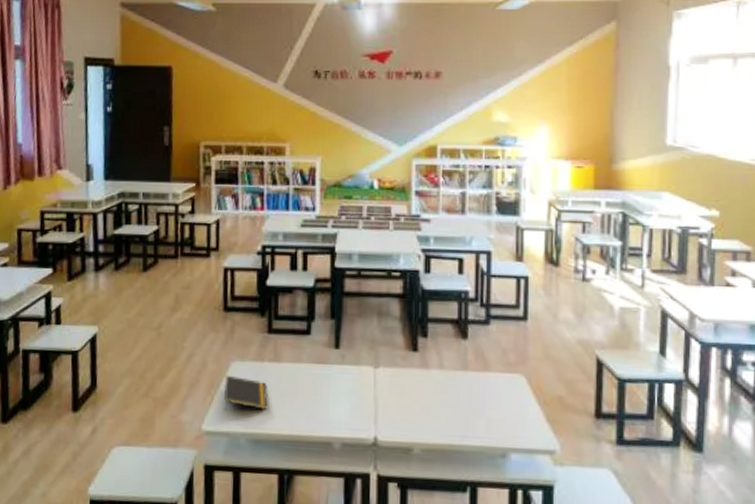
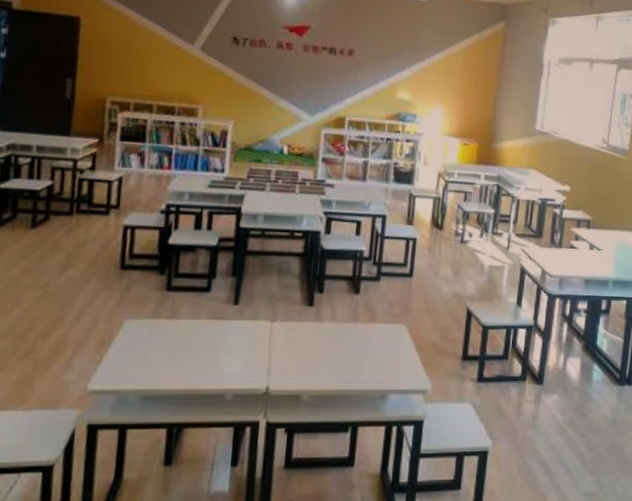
notepad: present [224,375,268,410] -> none [113,333,162,368]

